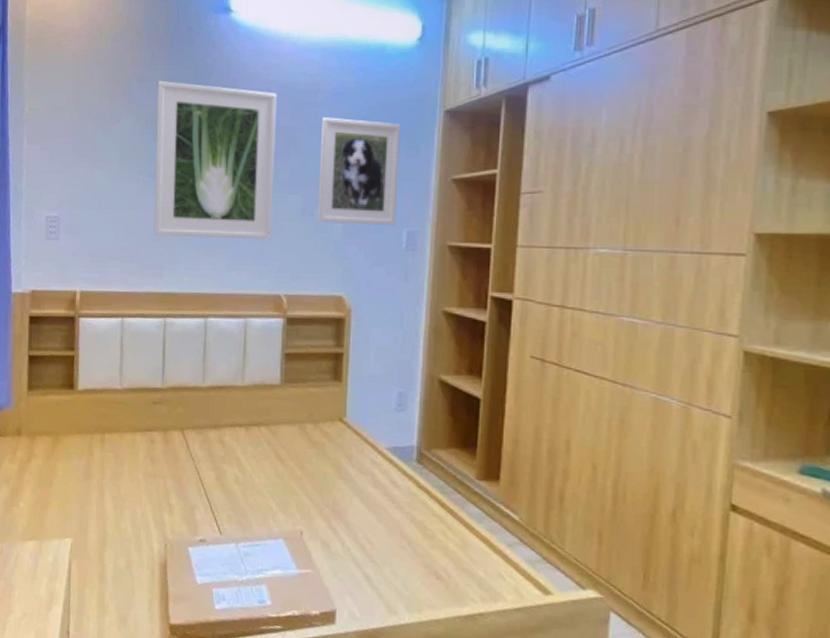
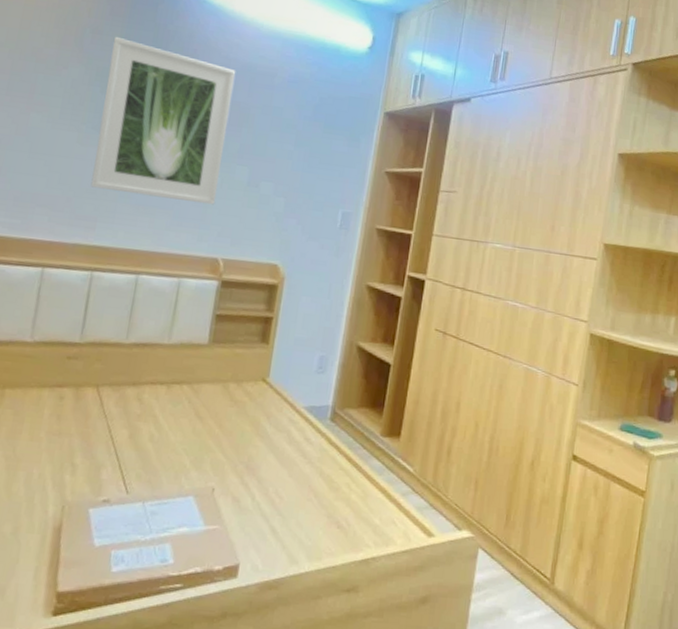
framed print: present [317,117,401,225] -> none [261,100,346,205]

